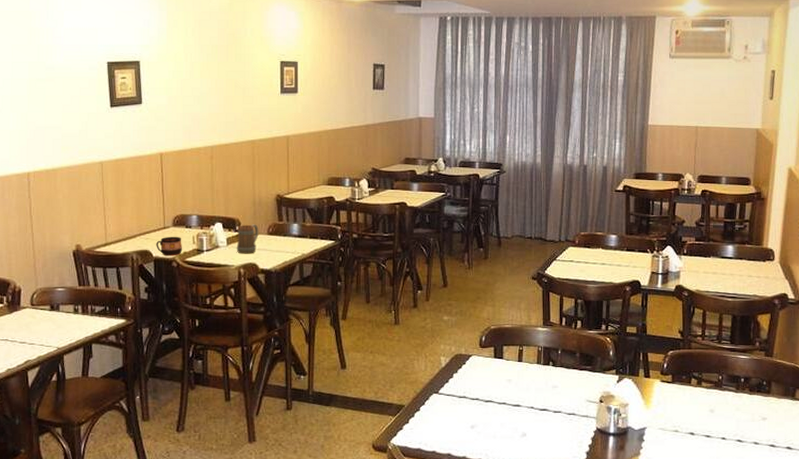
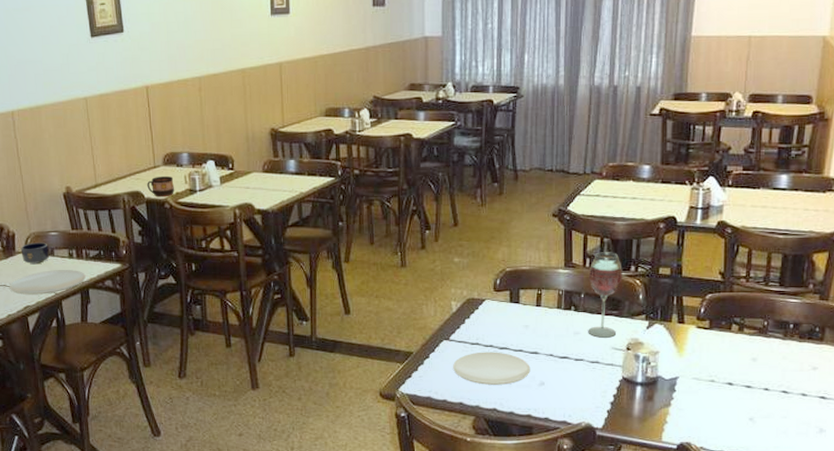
plate: none [11,325,90,349] -> present [9,270,86,295]
mug: none [26,298,55,320] -> present [20,242,50,265]
beer mug: present [236,224,259,254] -> none [230,161,254,194]
plate: none [442,404,513,436] -> present [453,352,530,385]
wineglass: none [564,312,595,391] -> present [588,252,622,338]

